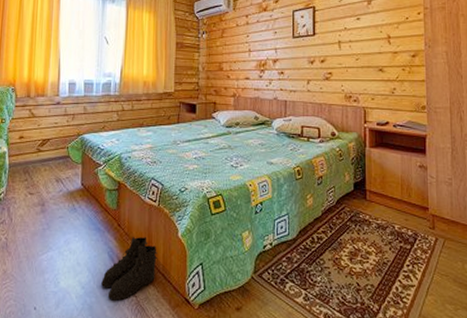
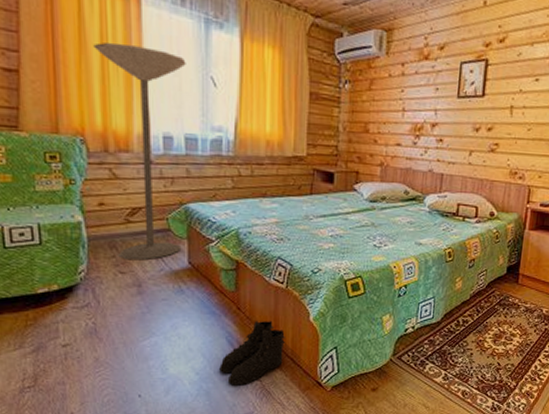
floor lamp: none [27,20,88,183] -> present [93,42,186,261]

